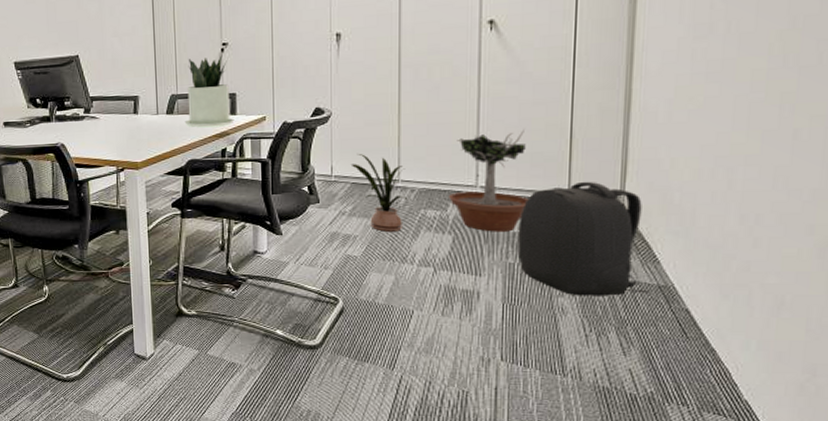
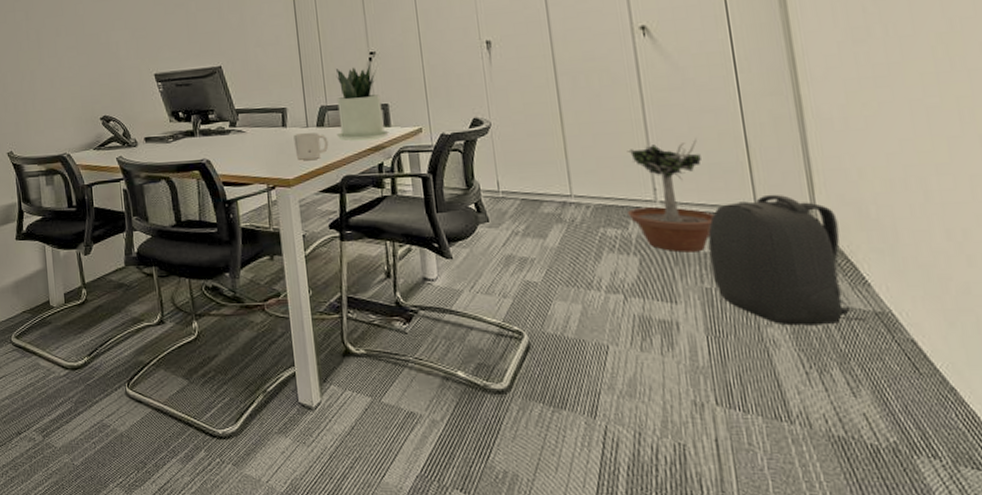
mug: none [144,119,177,146] -> present [293,132,329,161]
house plant: present [350,154,407,232] -> none [517,167,584,254]

